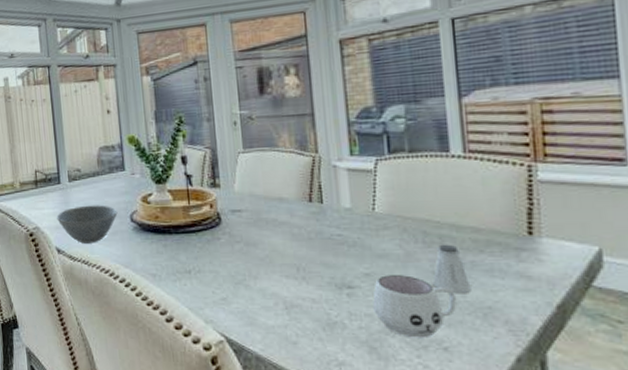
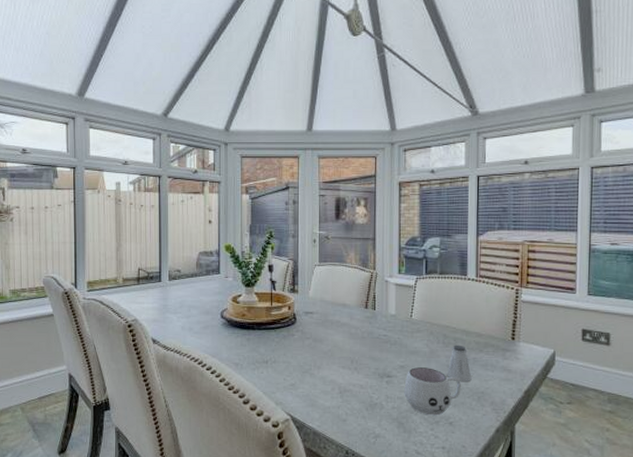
bowl: present [56,205,118,244] -> none [155,302,210,336]

